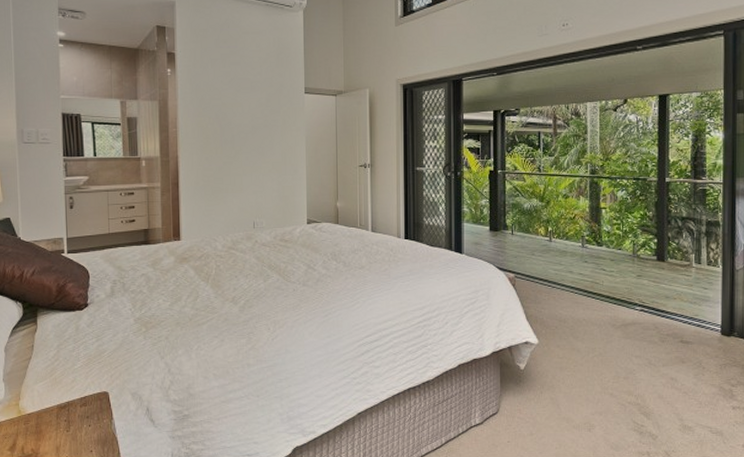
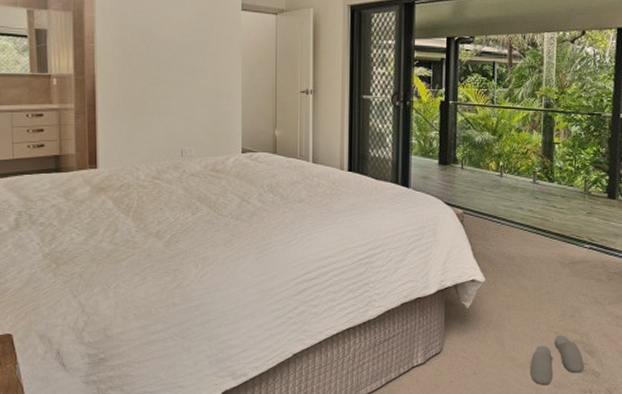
slippers: none [586,396,640,447] -> present [529,335,584,386]

